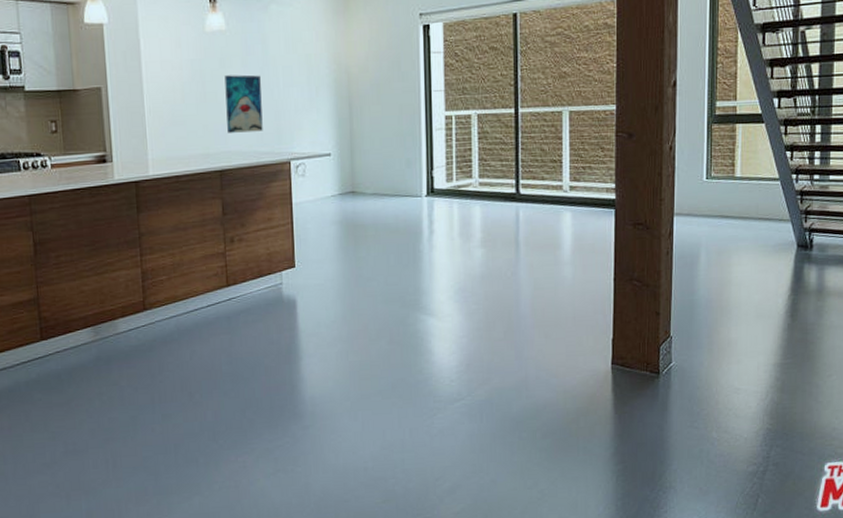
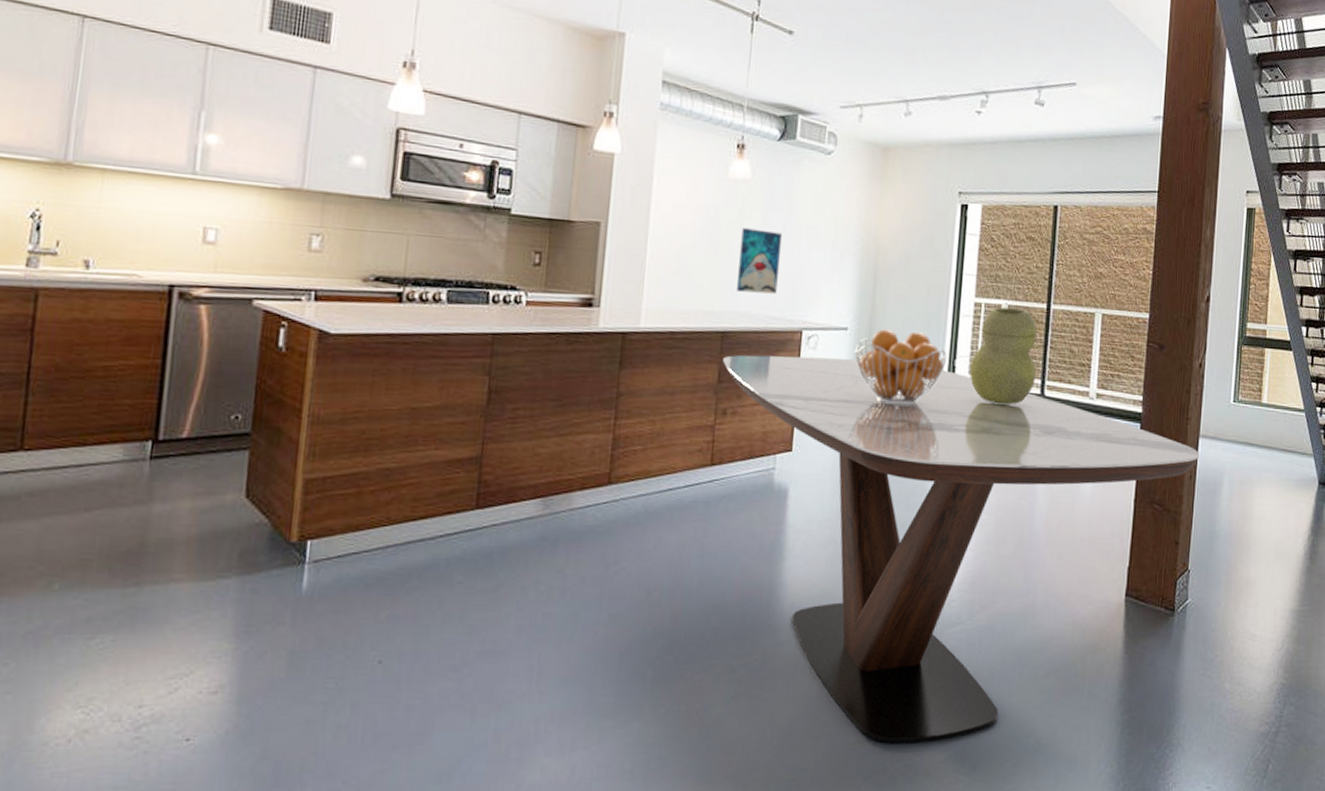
dining table: none [224,181,676,502] -> present [723,354,1200,744]
fruit basket: none [339,149,425,217] -> present [854,329,947,405]
vase: none [447,116,511,207] -> present [970,307,1037,406]

